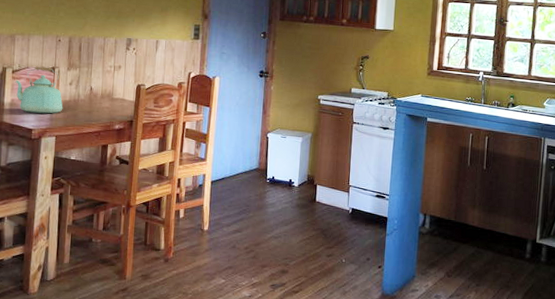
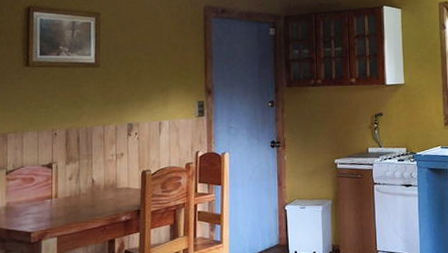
kettle: present [15,66,63,114] -> none [10,163,64,215]

